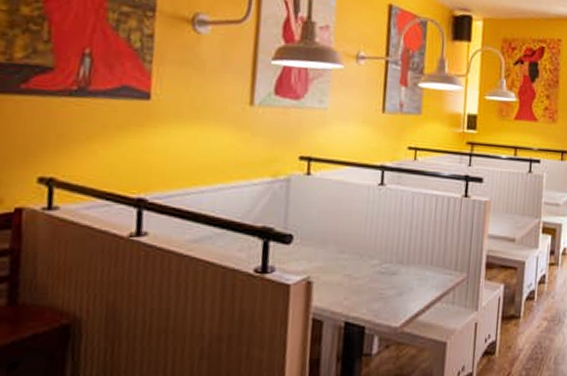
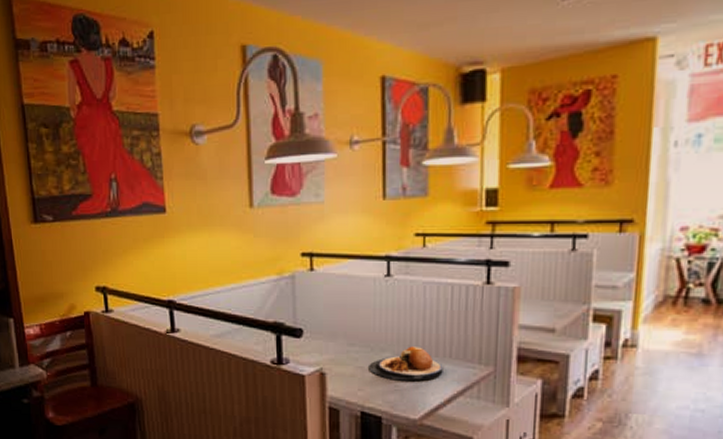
plate: none [356,254,425,289] -> present [369,346,443,381]

